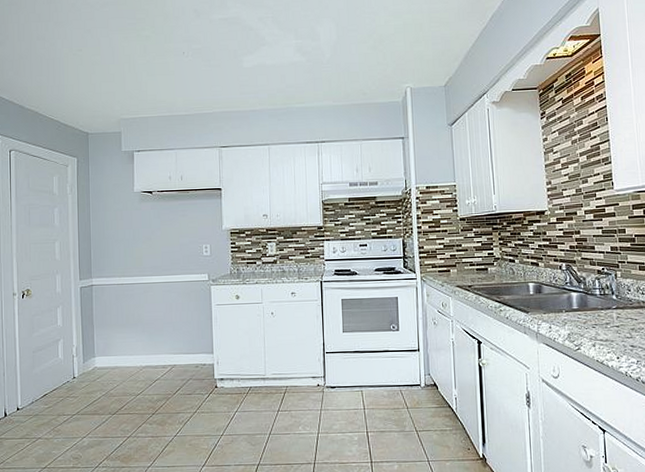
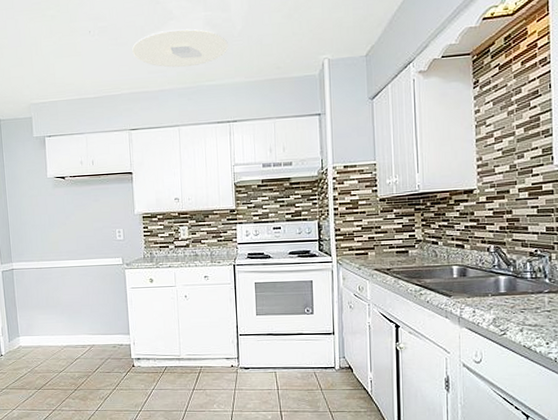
ceiling light: none [225,54,317,90] -> present [132,28,228,68]

